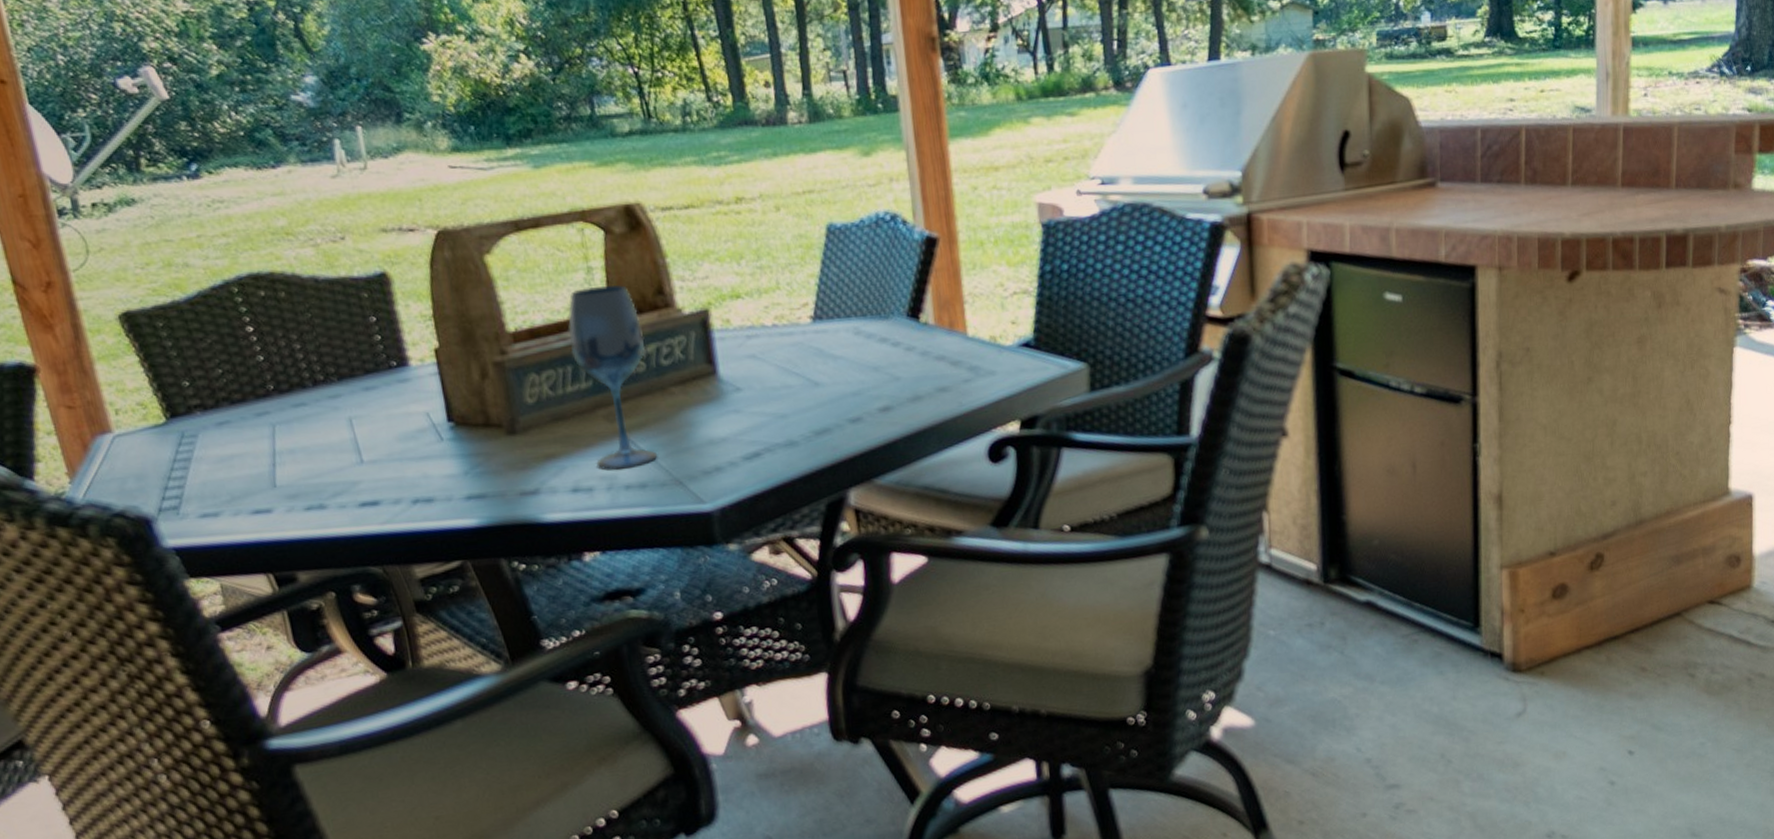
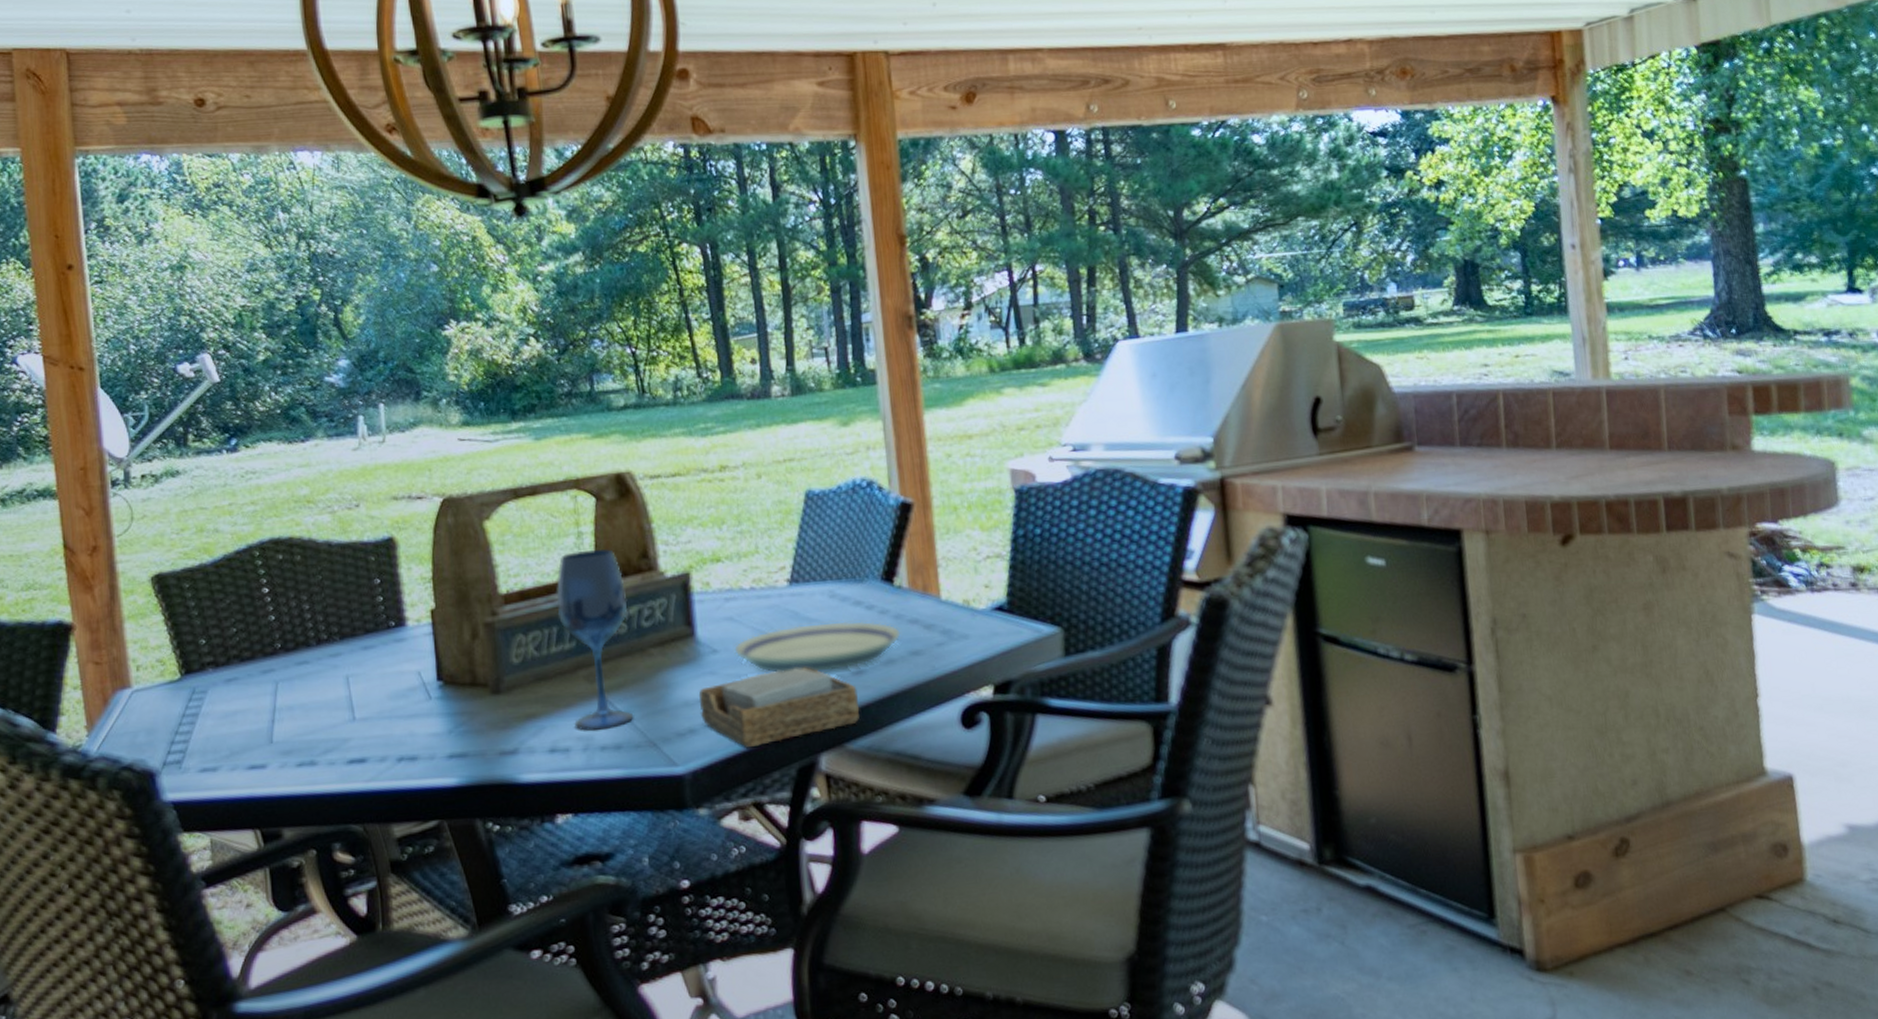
napkin holder: none [723,404,888,485] -> present [698,667,860,748]
plate: none [758,357,927,410] -> present [734,620,901,673]

